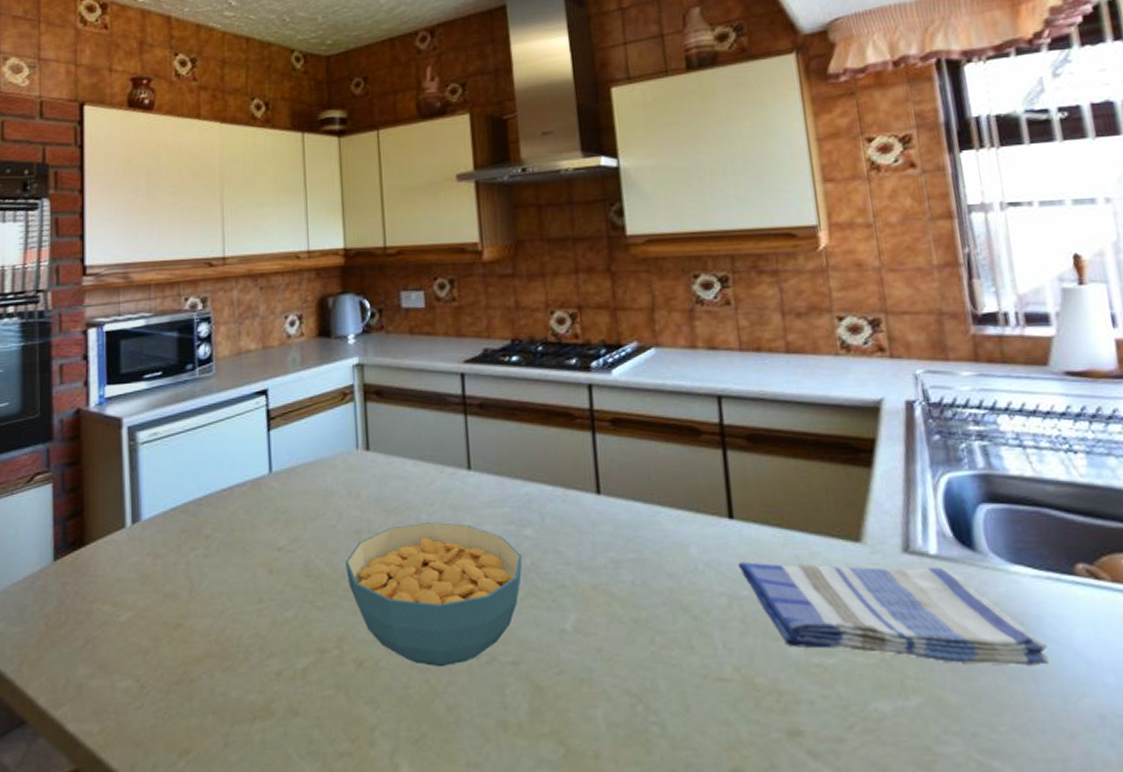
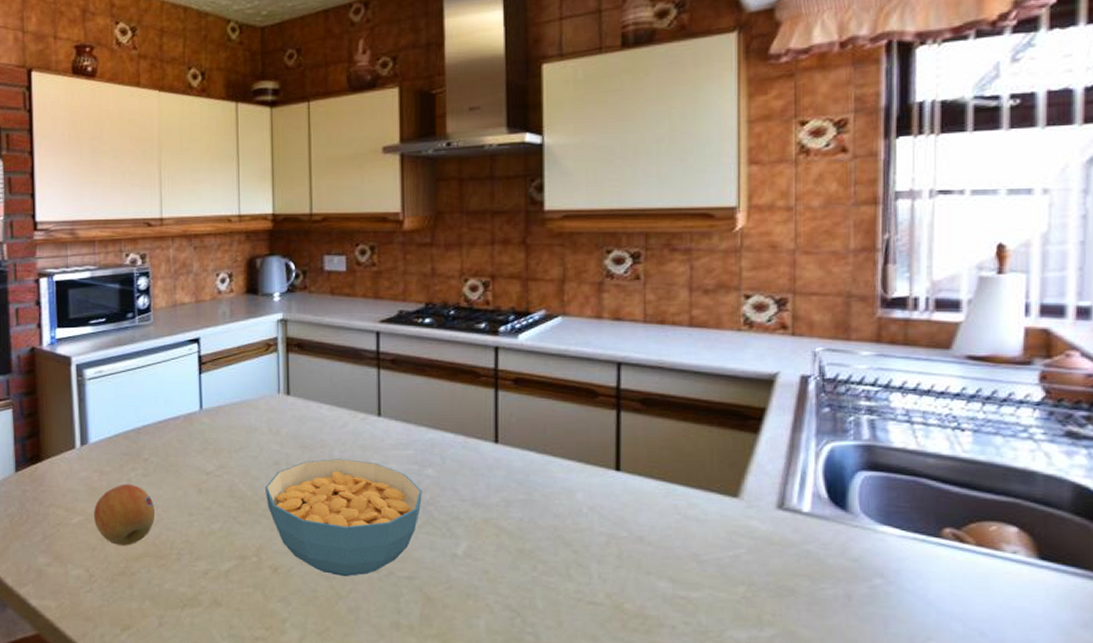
fruit: none [147,567,219,645] -> present [94,483,156,545]
dish towel: present [737,562,1050,666] -> none [619,508,902,611]

